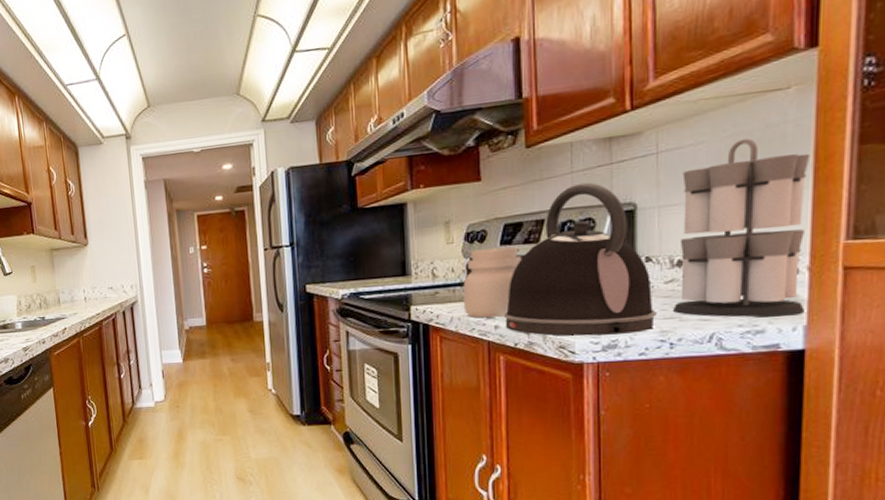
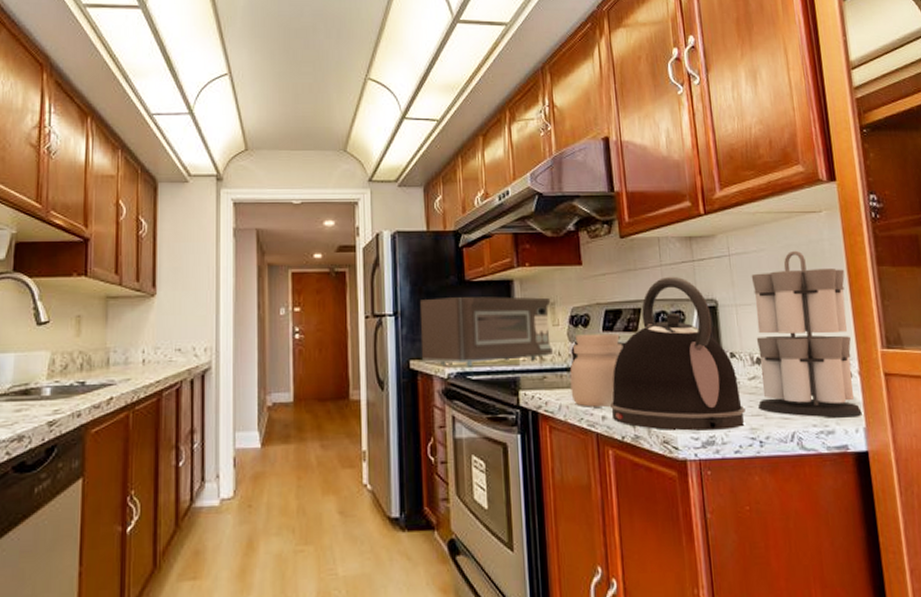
microwave: none [314,217,446,289] -> present [419,296,553,367]

